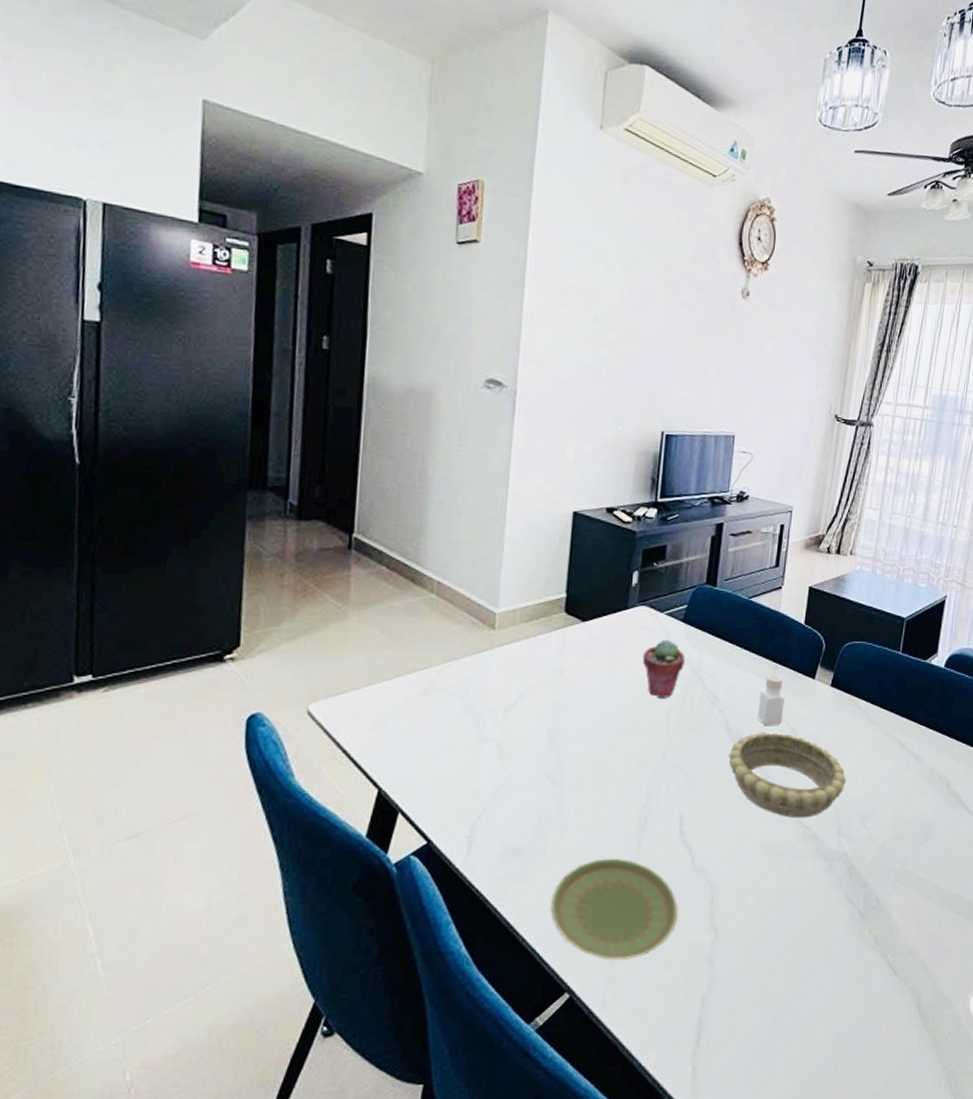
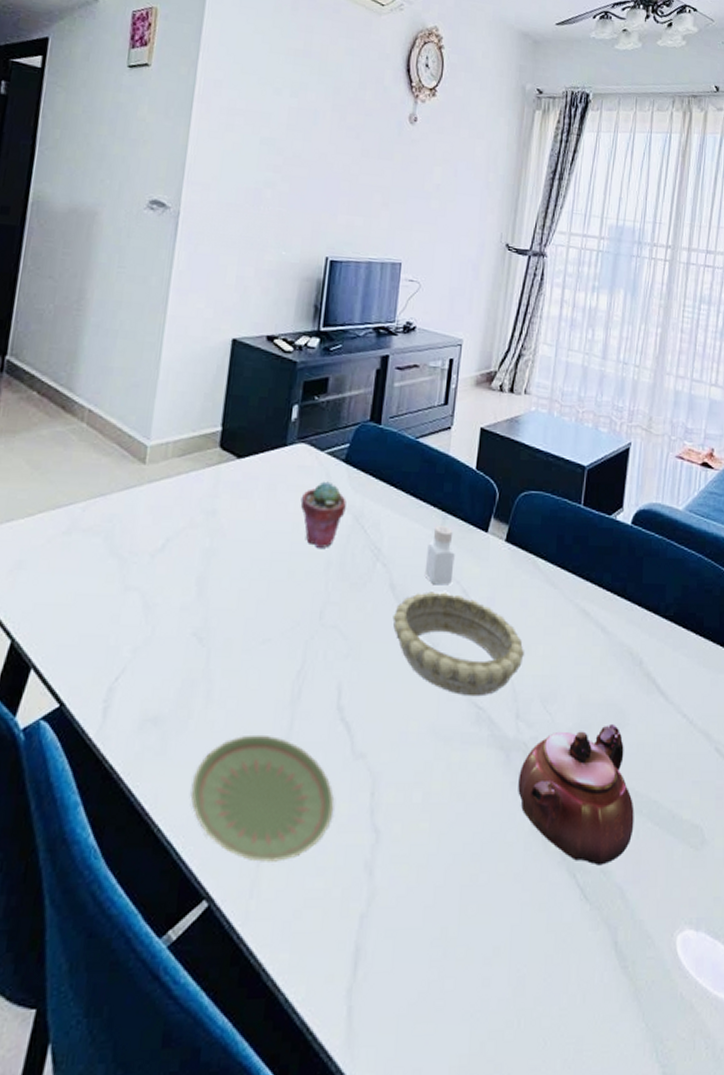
teapot: none [839,835,939,948] -> present [518,725,634,866]

